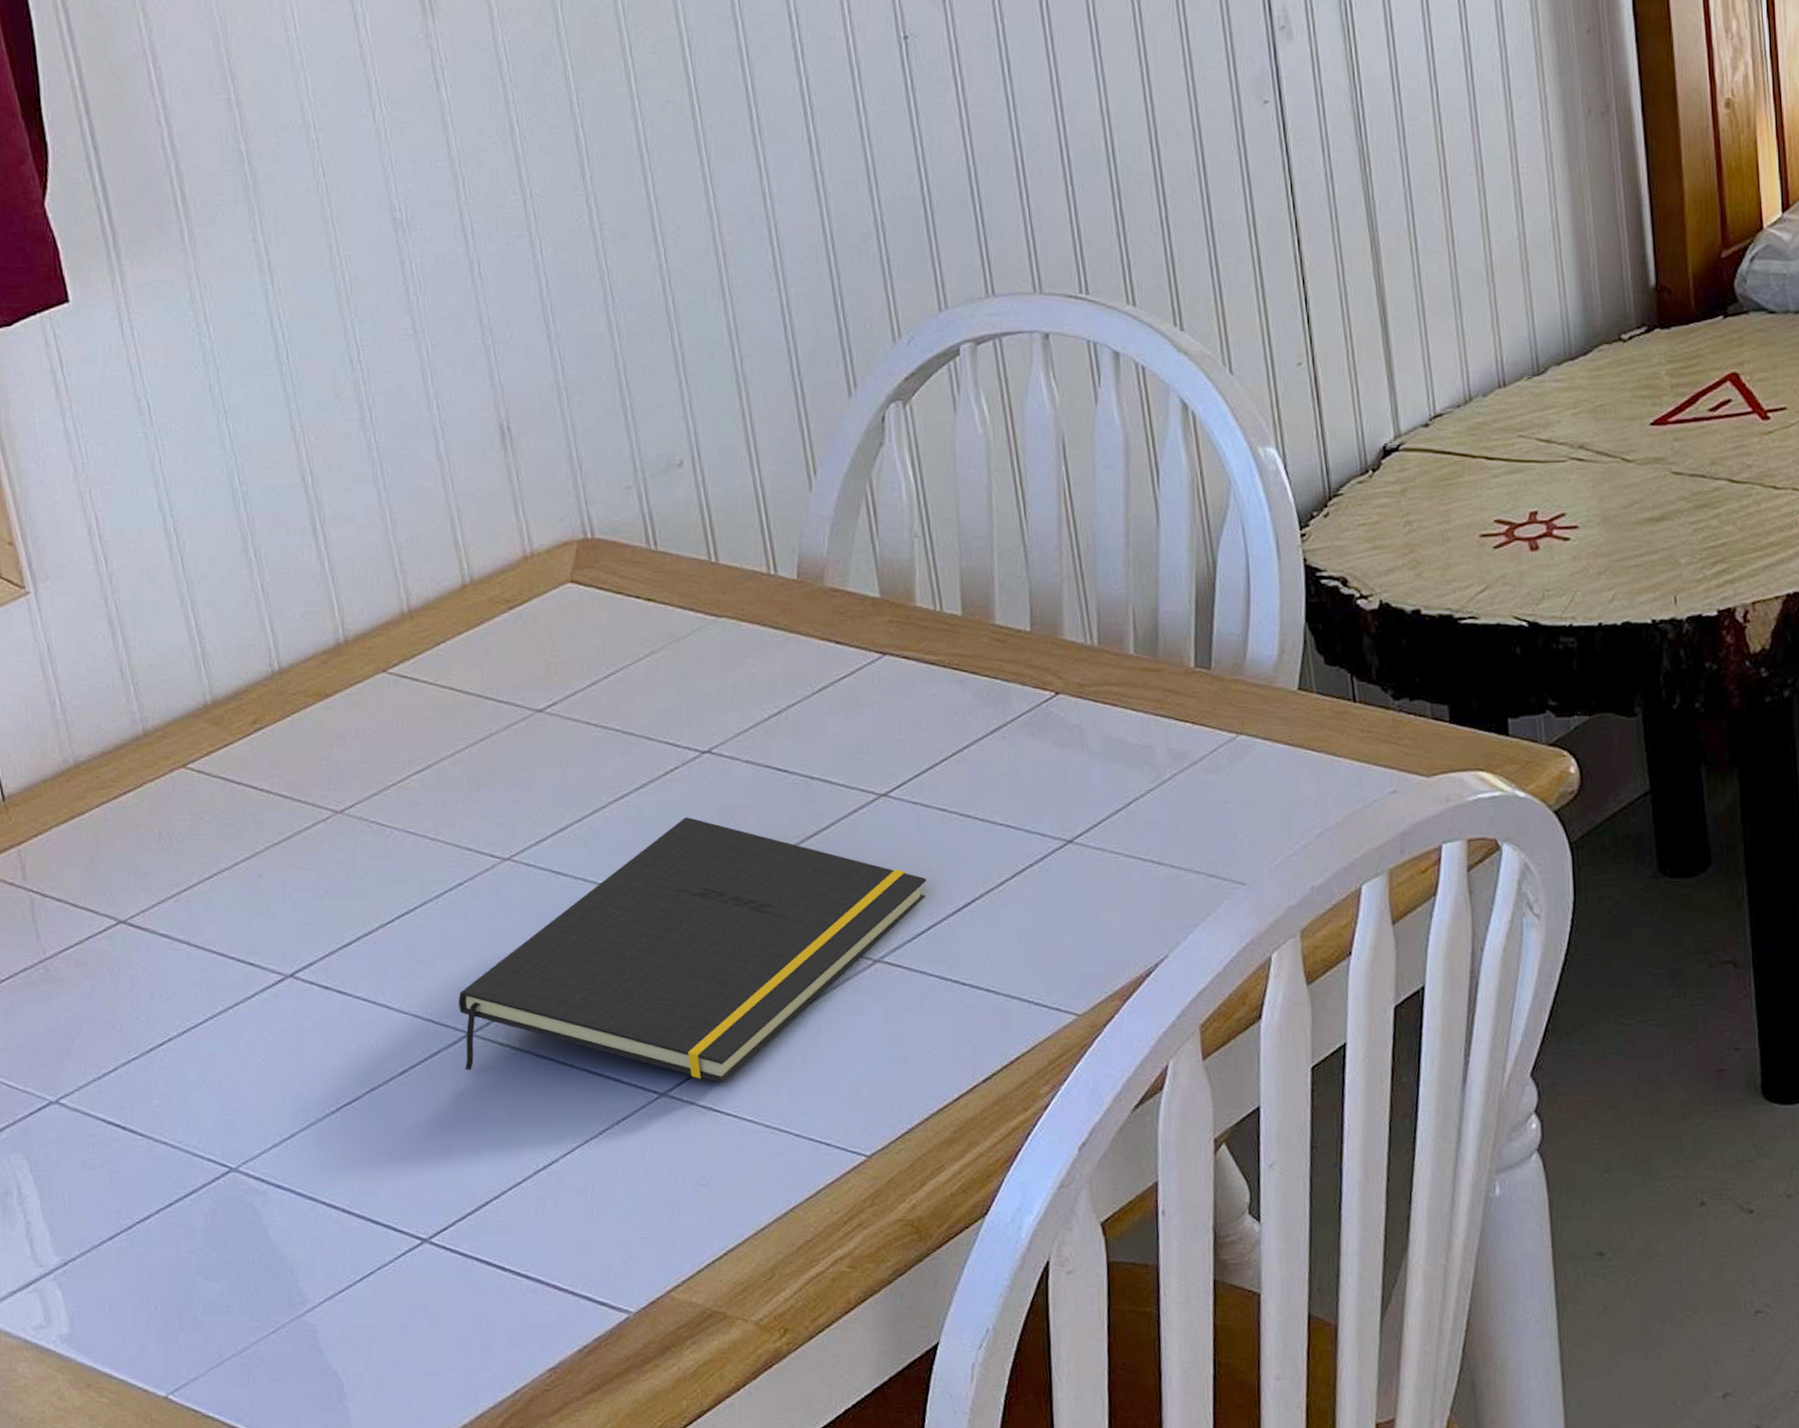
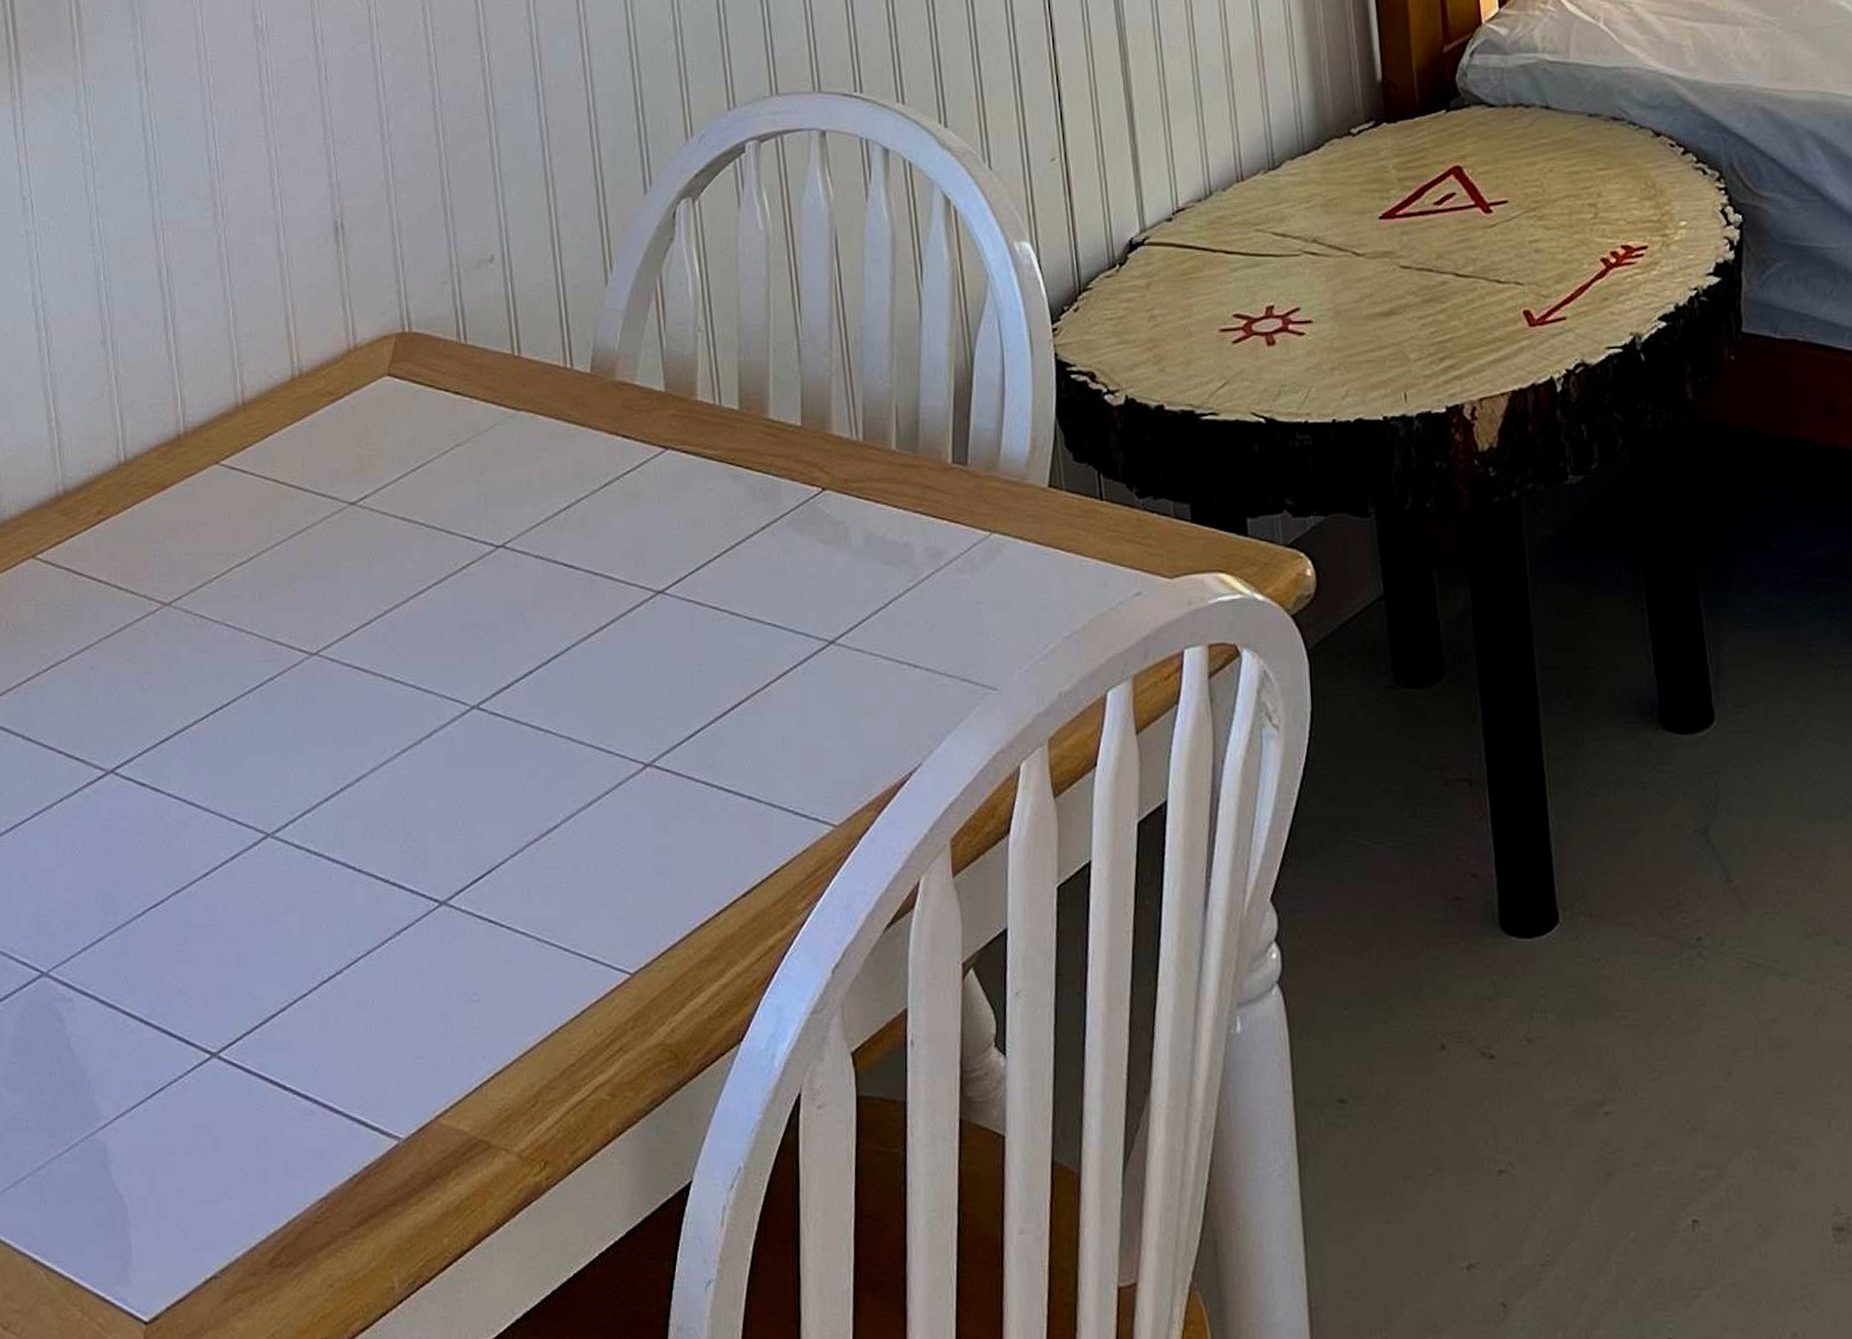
notepad: present [458,817,926,1083] -> none [261,613,697,892]

